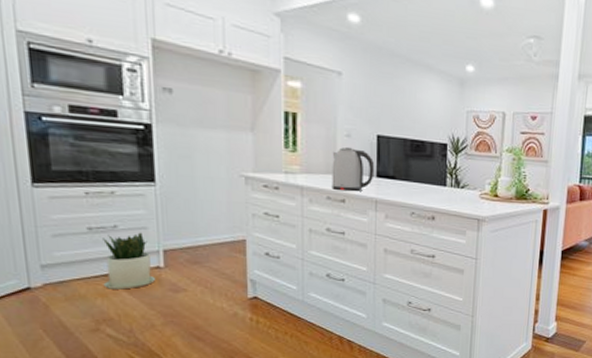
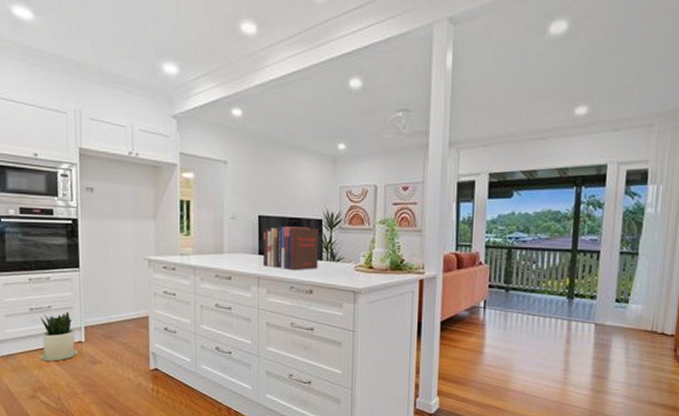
kettle: present [332,146,374,192] -> none [219,228,256,270]
books: none [382,148,443,196] -> present [263,226,318,271]

